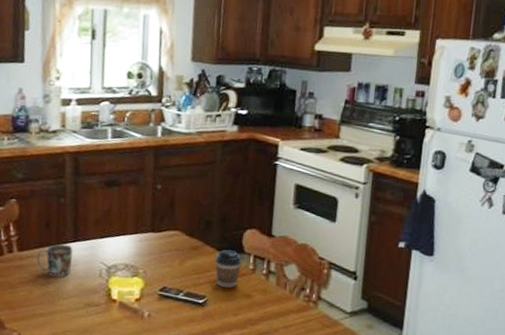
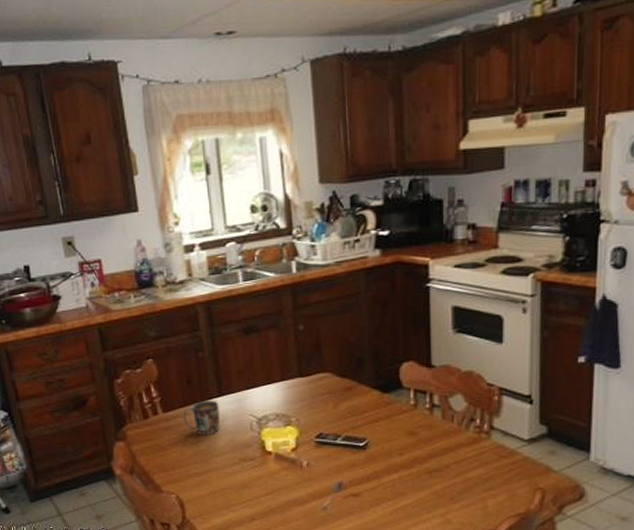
coffee cup: present [214,250,242,289] -> none [371,387,401,428]

